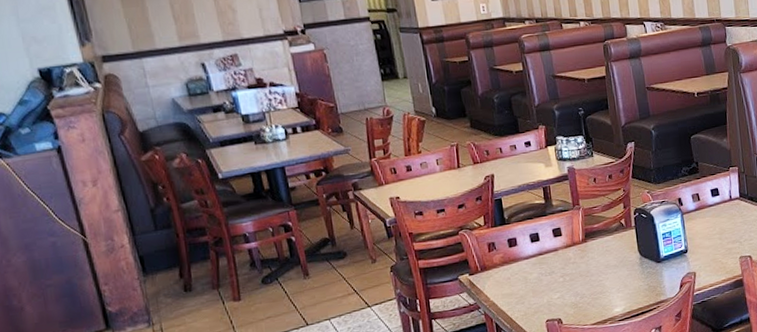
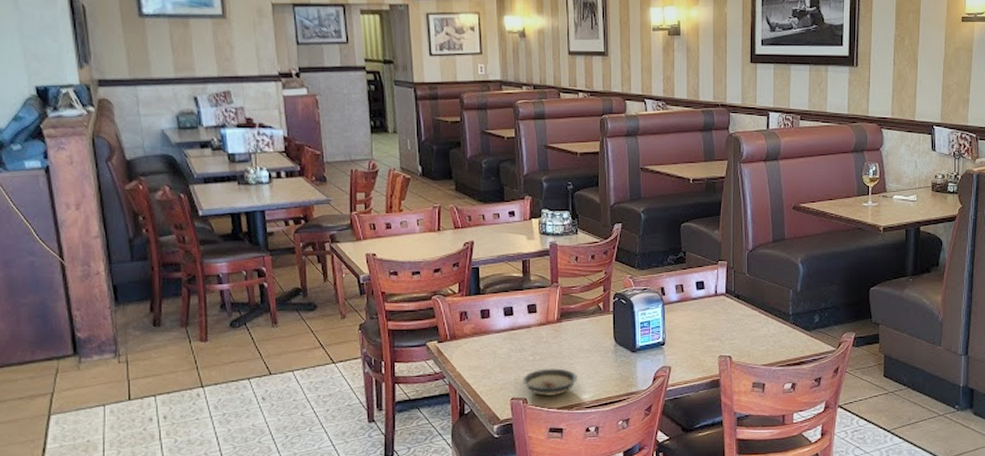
saucer: none [555,286,608,314] -> present [522,368,577,396]

